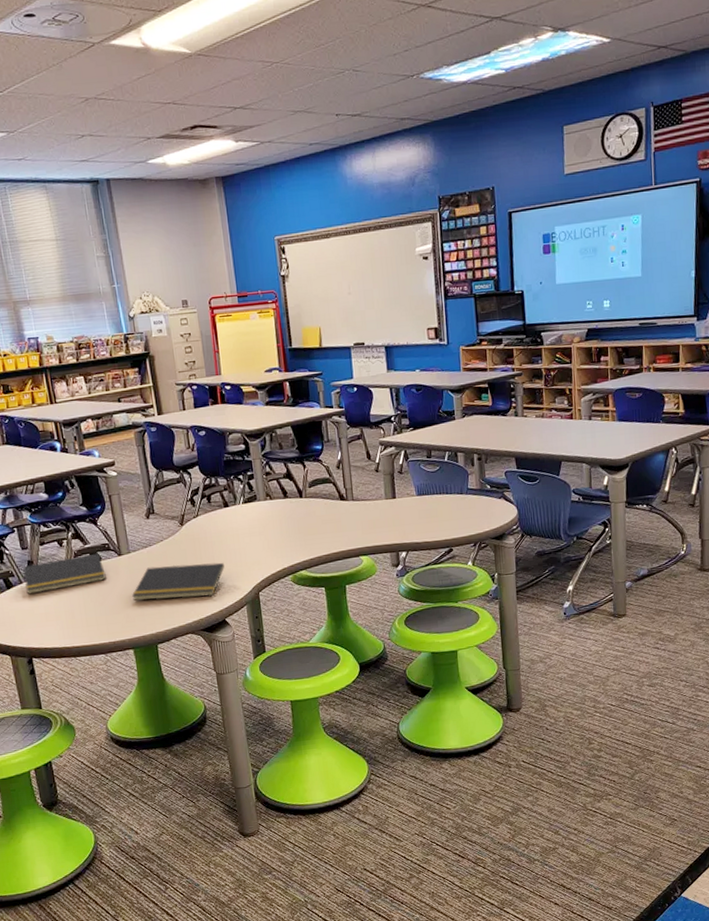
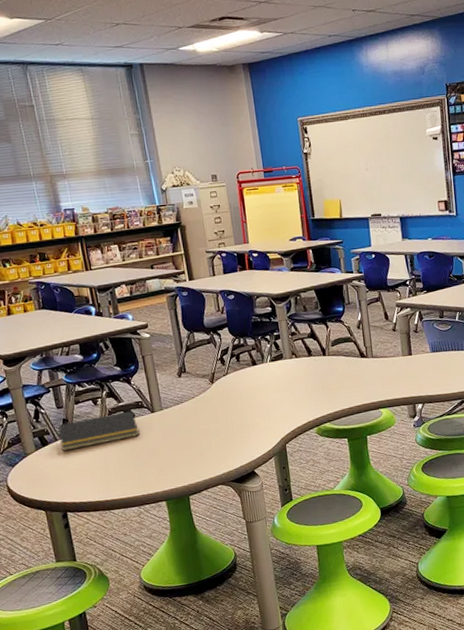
notepad: present [132,562,224,601] -> none [165,417,253,455]

